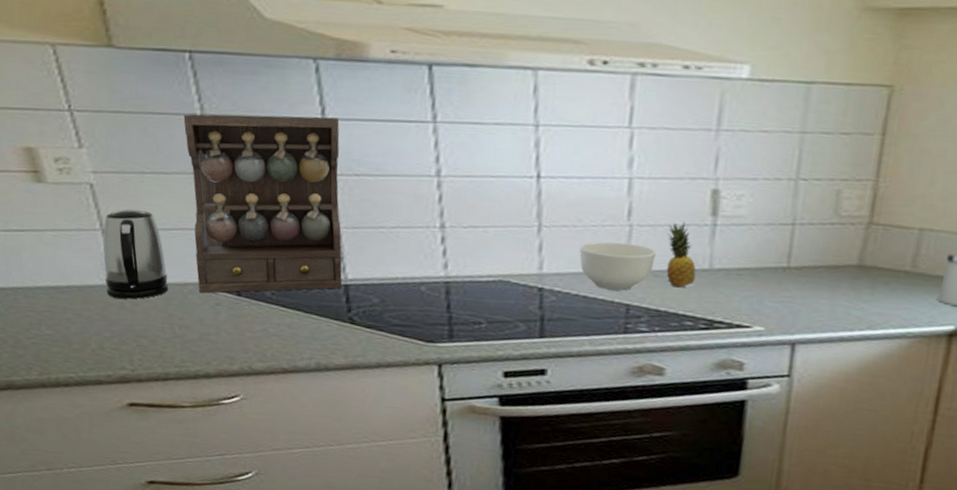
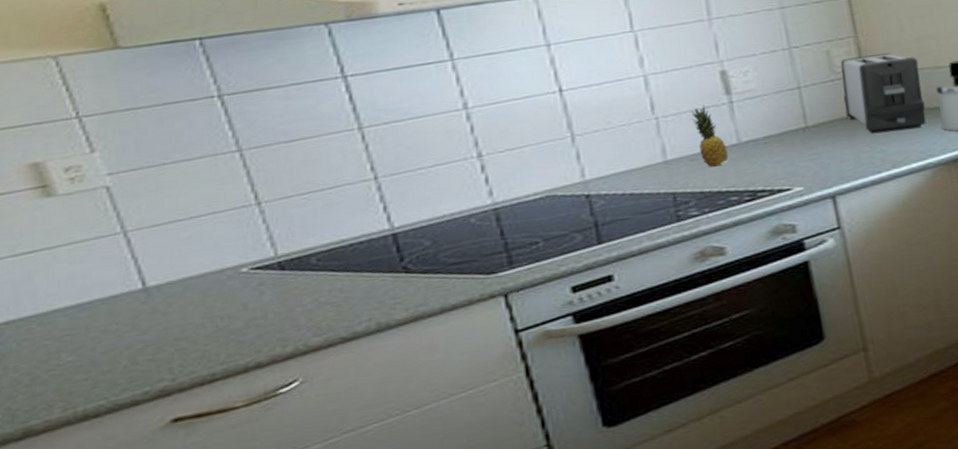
kettle: present [103,209,169,299] -> none [125,202,205,303]
spice rack: present [183,114,343,293] -> none [200,73,391,277]
bowl: present [579,242,656,291] -> none [615,134,687,183]
toaster: none [836,202,937,293] -> present [840,53,926,133]

